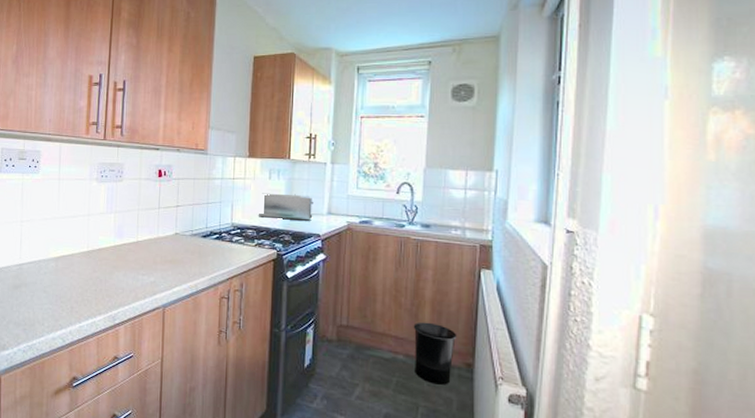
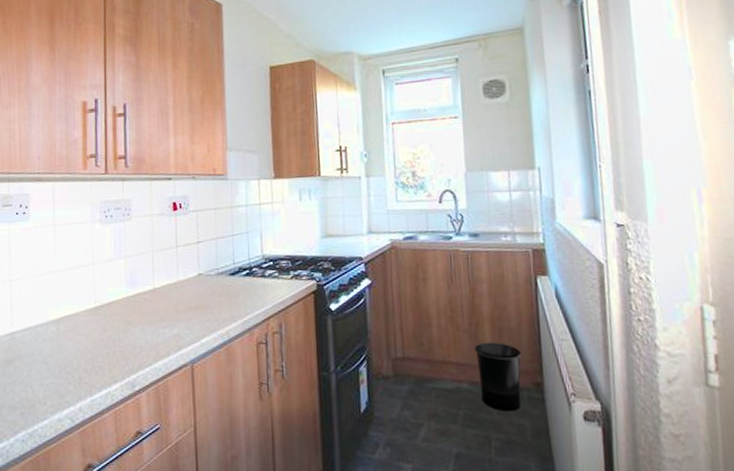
toaster: present [258,193,313,222] -> none [291,215,352,246]

